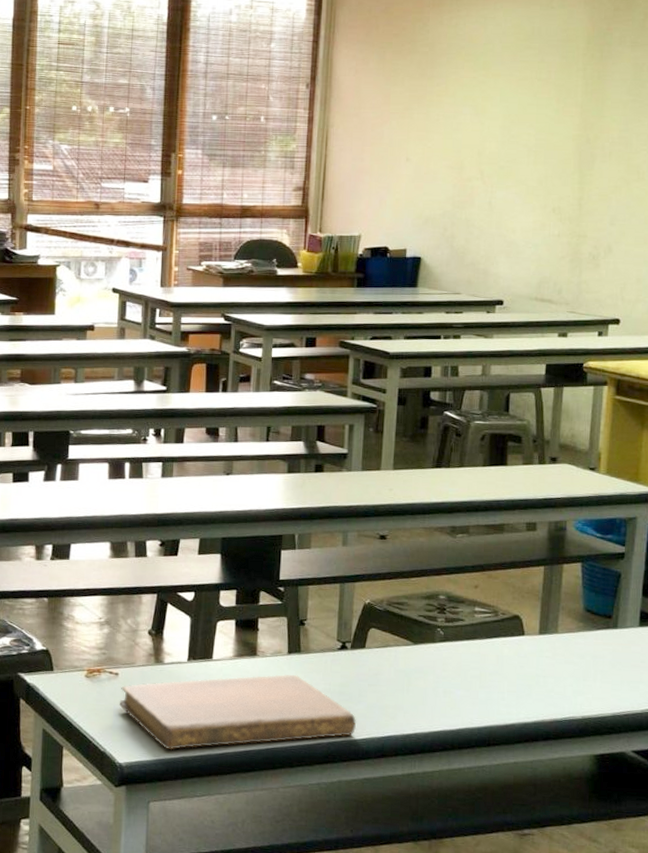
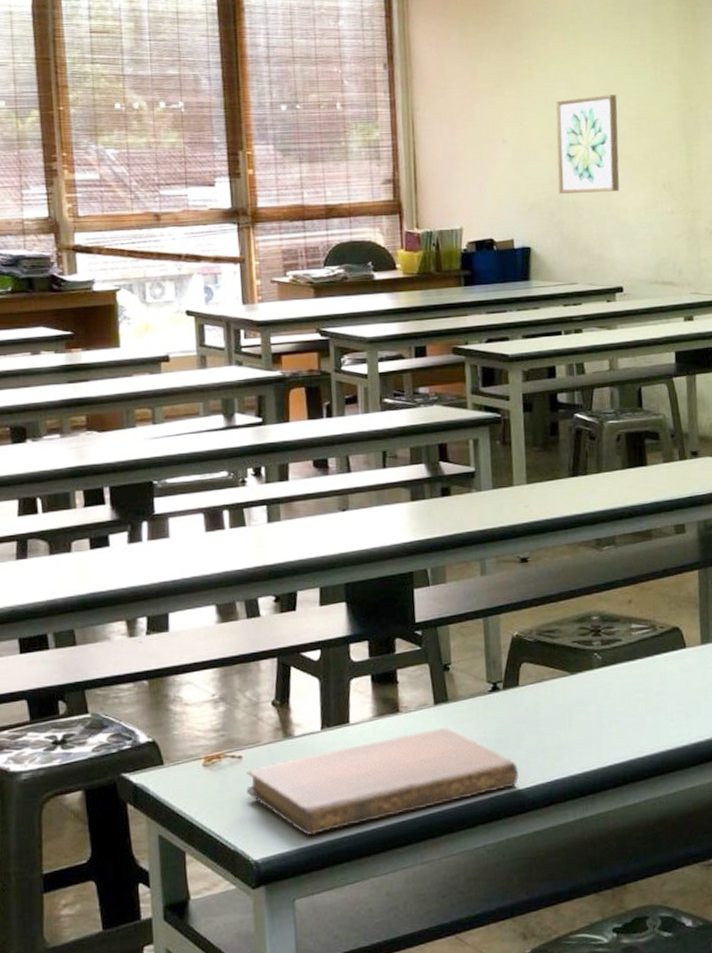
wall art: none [453,122,518,213] -> present [556,94,620,195]

